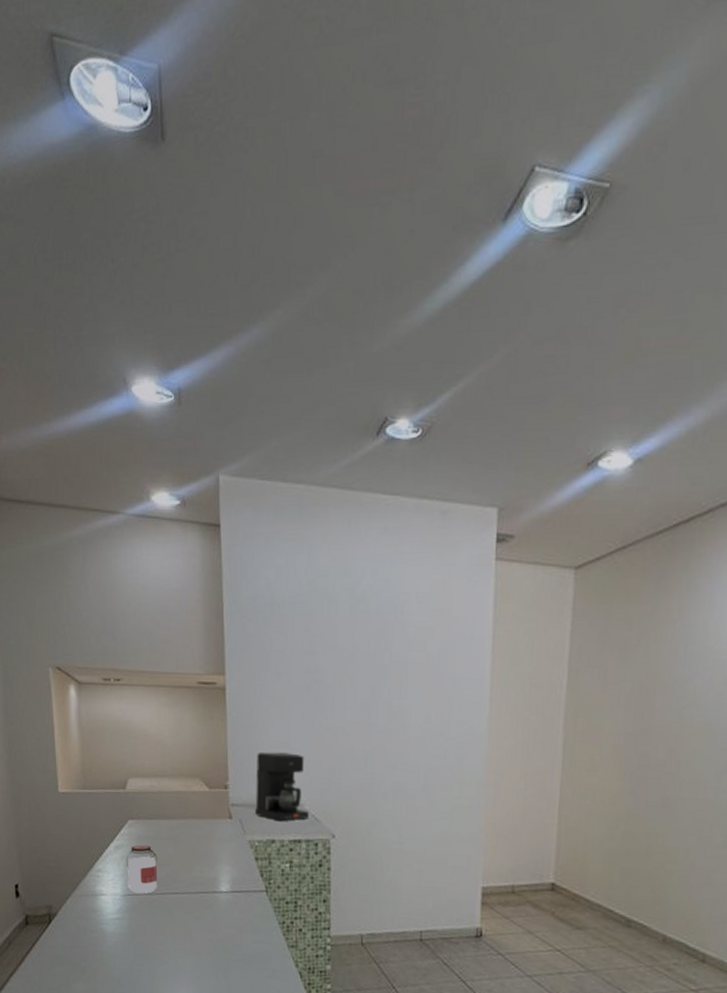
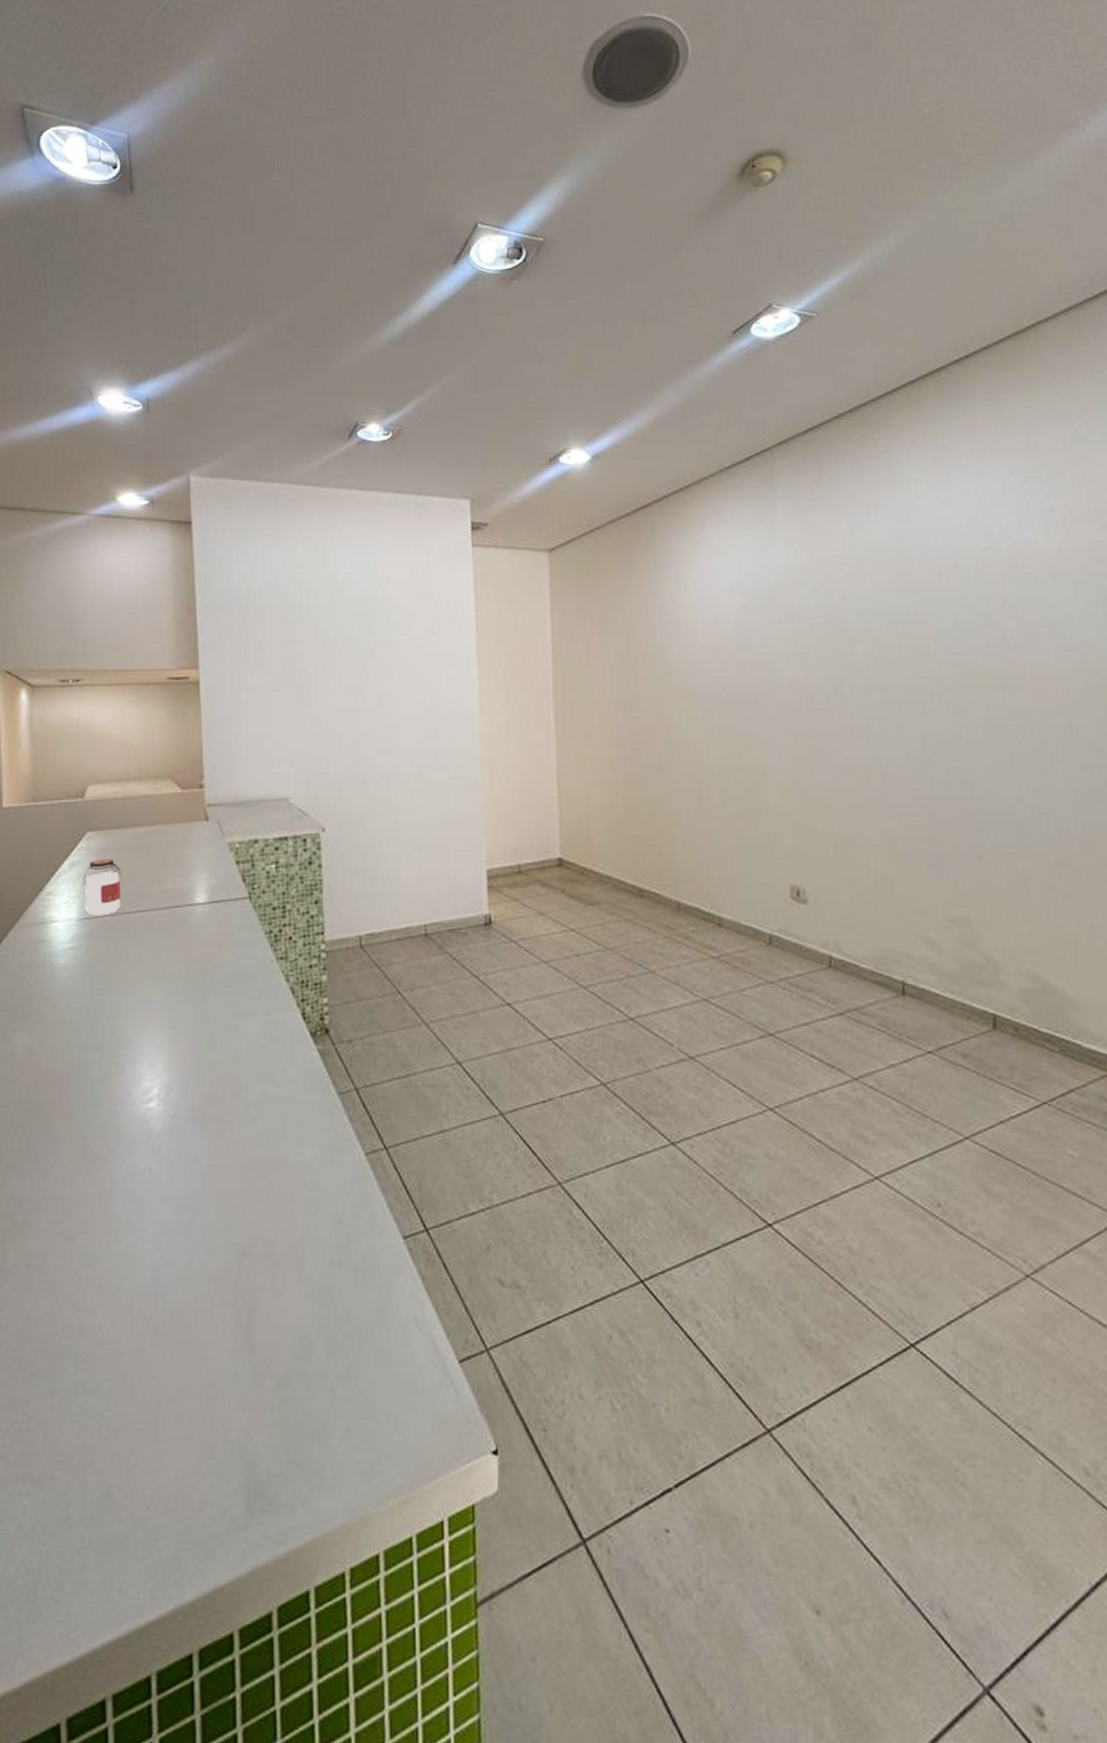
coffee maker: present [255,751,310,822] -> none [235,744,296,819]

